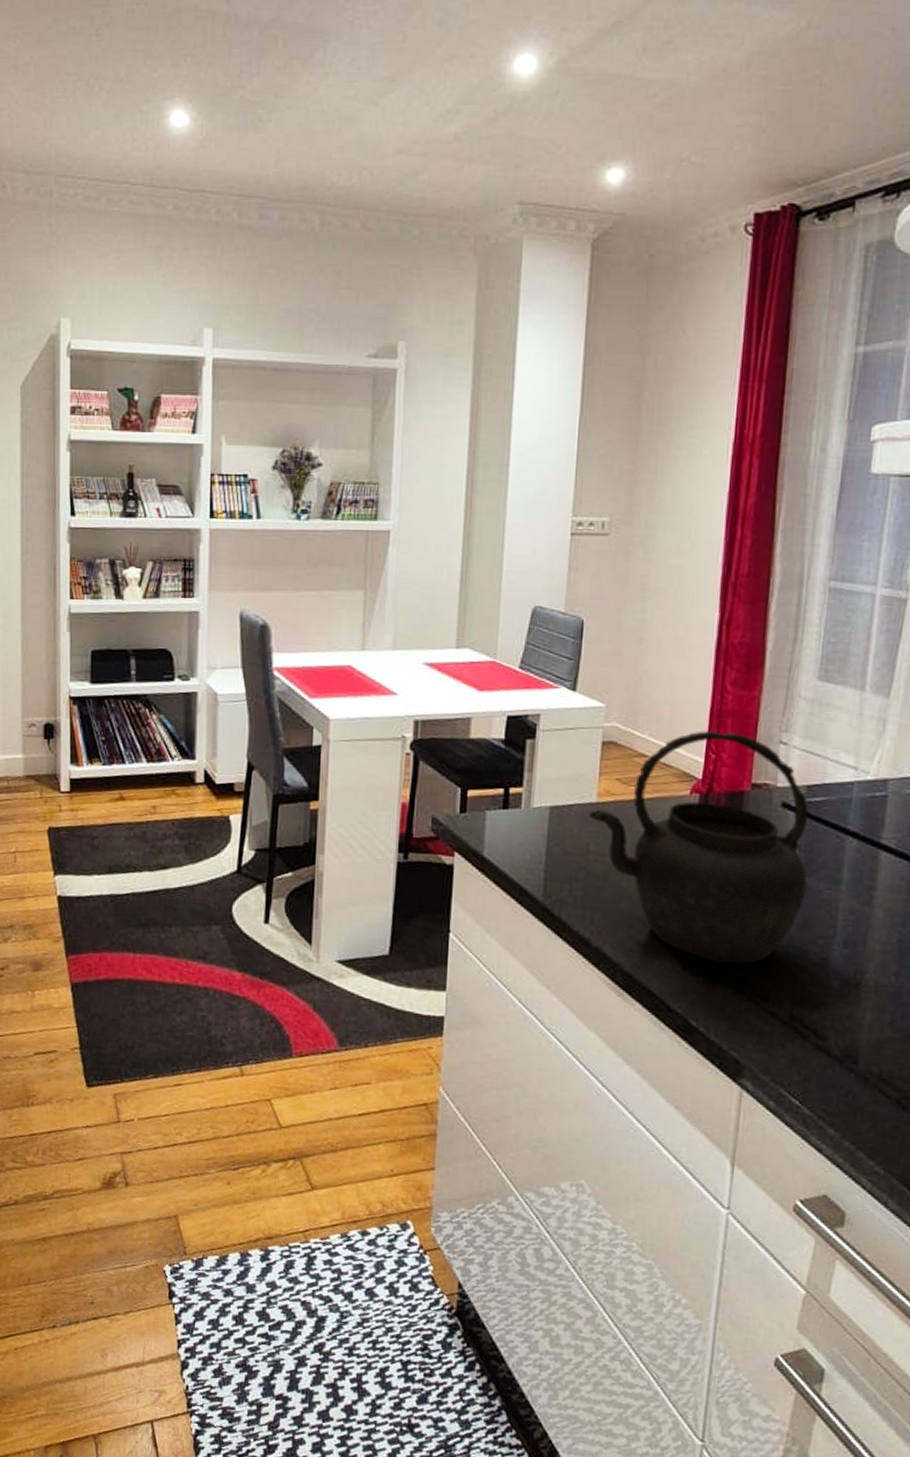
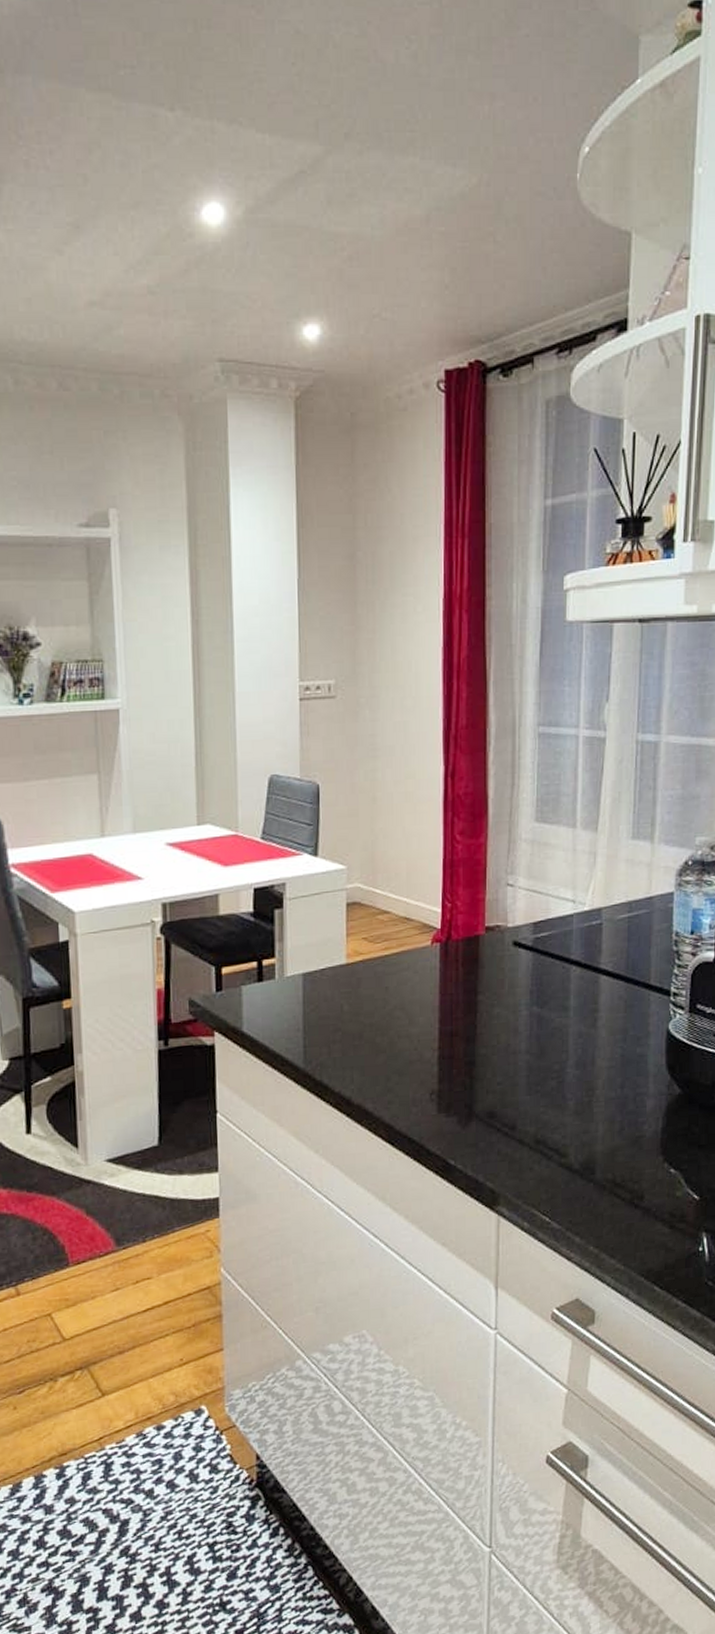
kettle: present [587,731,809,964] -> none [339,880,540,1102]

